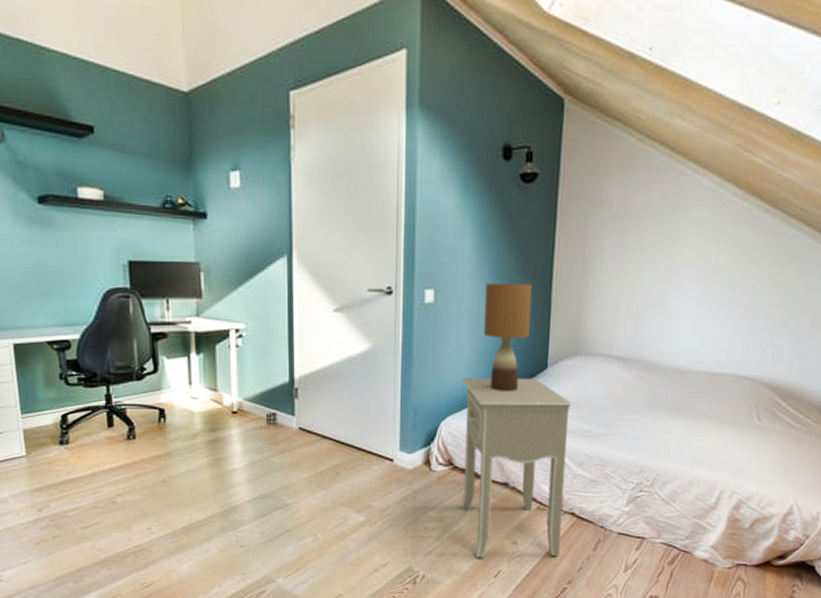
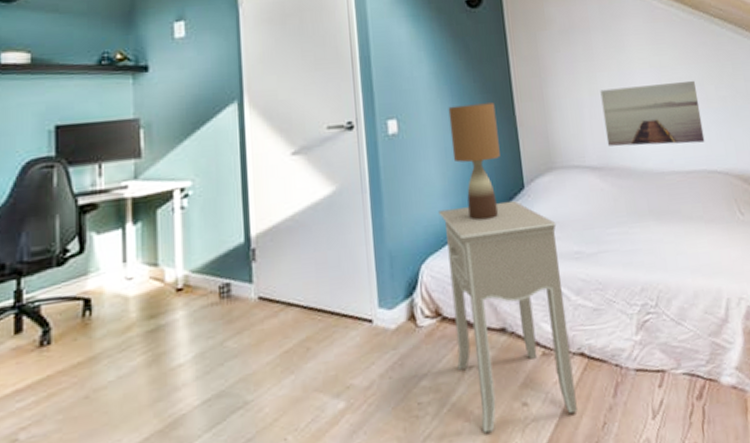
wall art: none [638,283,750,347] -> present [600,80,705,147]

